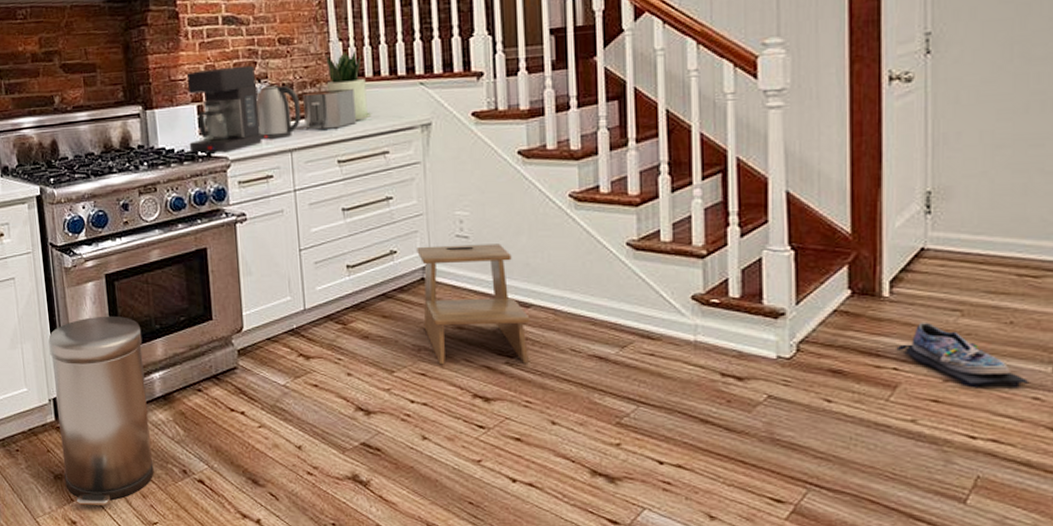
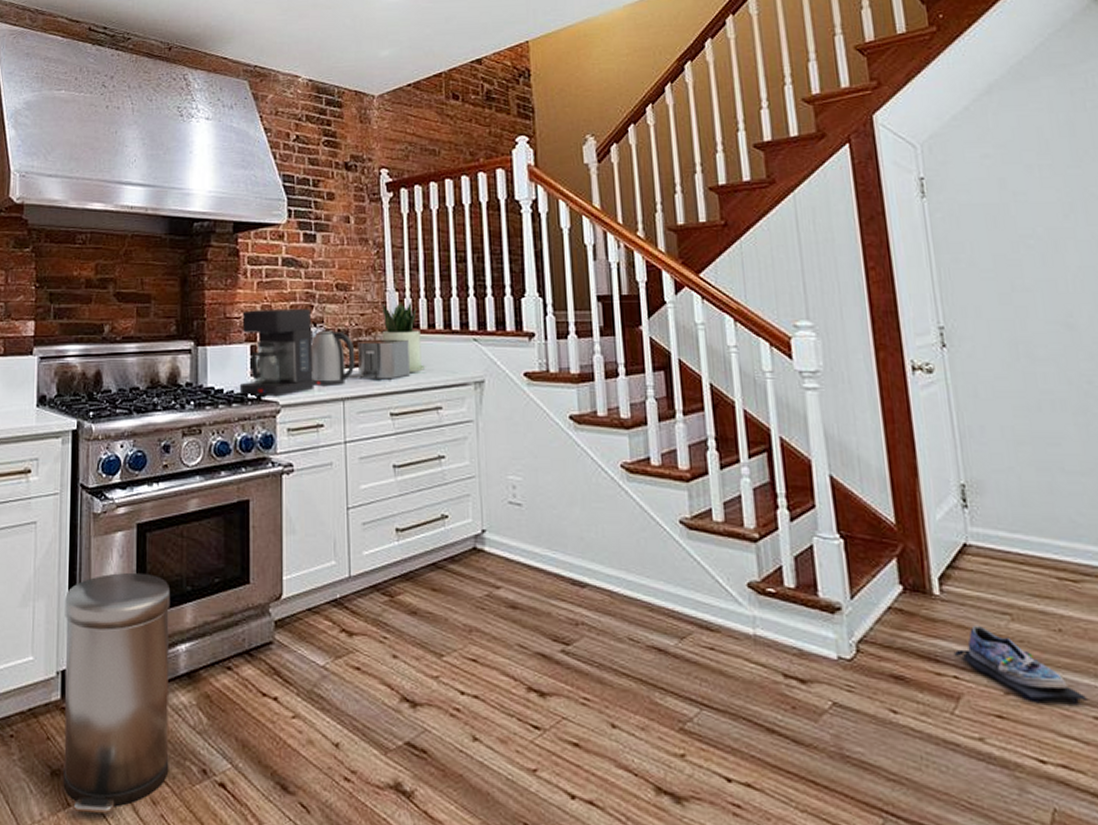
step stool: present [416,244,530,365] -> none [469,512,586,653]

